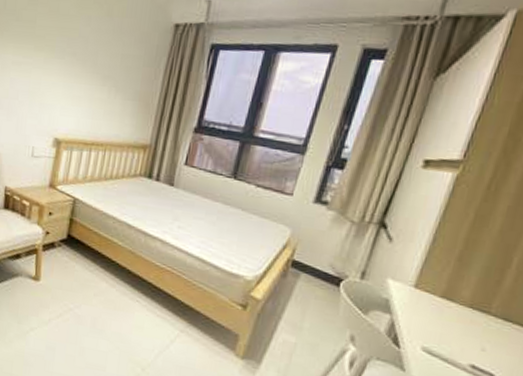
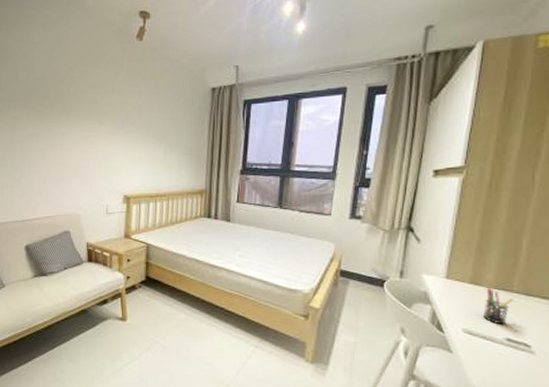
pen holder: none [448,305,489,350] -> present [482,288,514,325]

